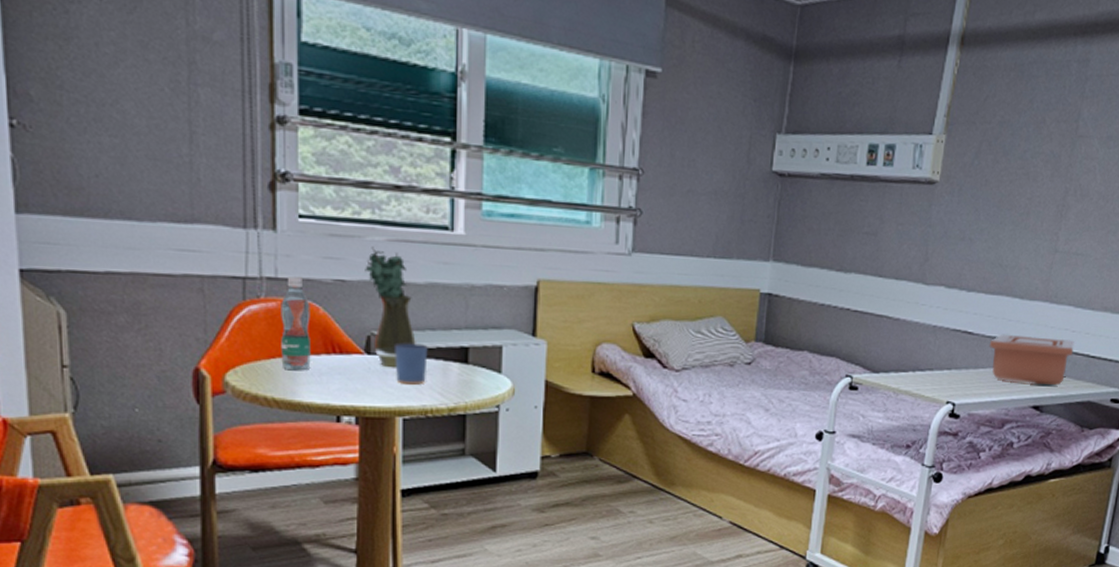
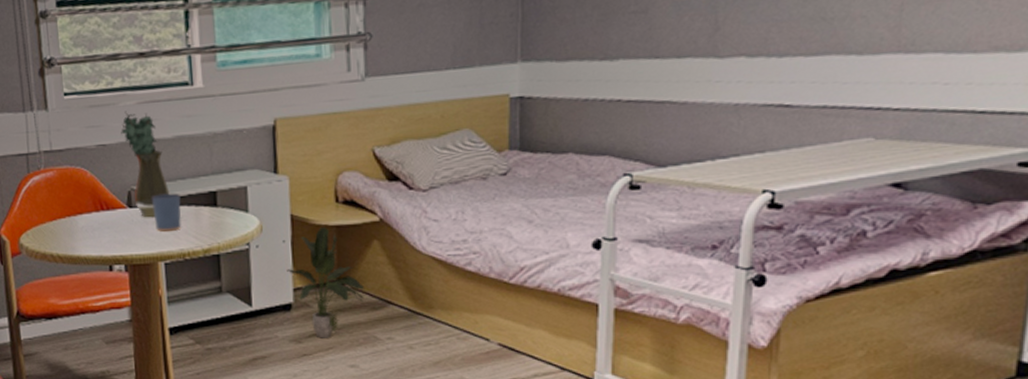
bottle: present [280,277,311,371] -> none [56,147,85,229]
potted plant: none [536,396,612,509] -> present [287,227,364,338]
tray: present [989,334,1075,386] -> none [817,95,949,158]

